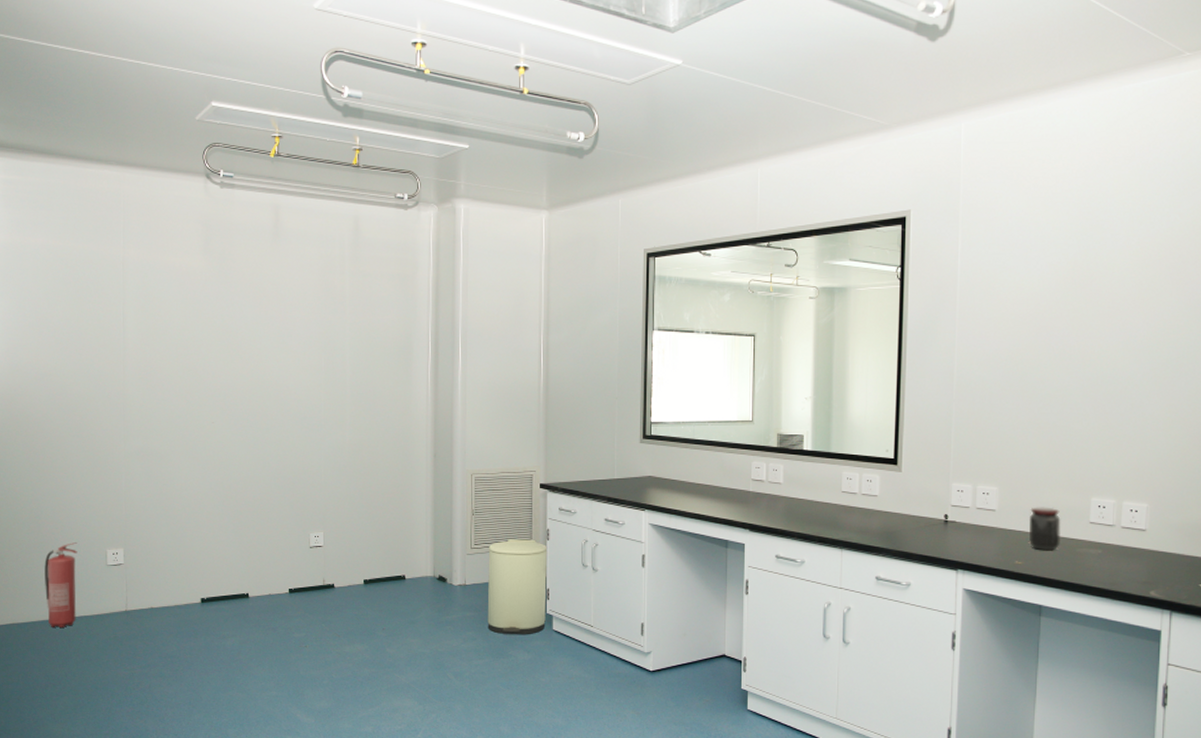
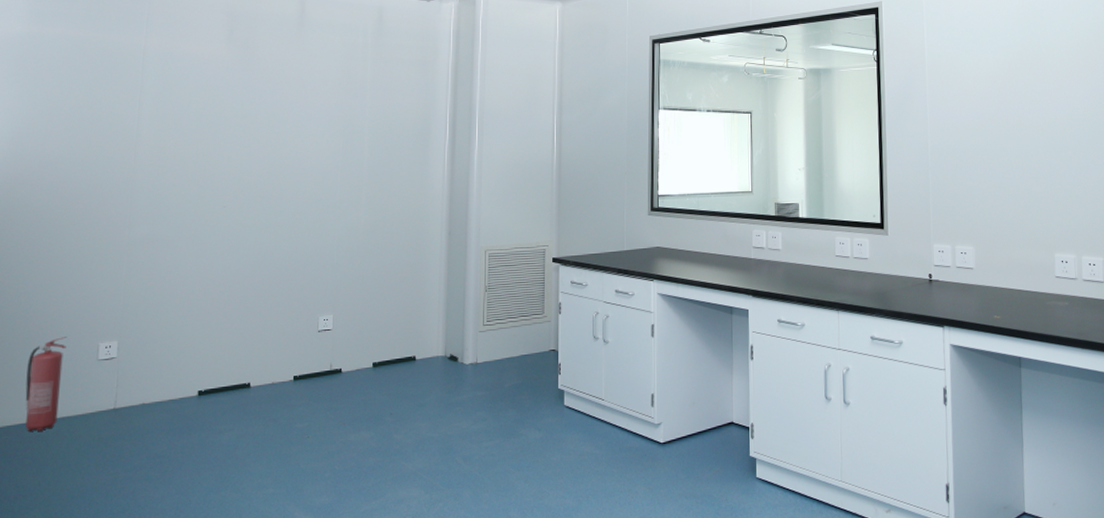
pedal bin: present [487,539,548,635] -> none [498,313,560,413]
jar: present [1028,507,1061,551] -> none [1003,263,1032,305]

